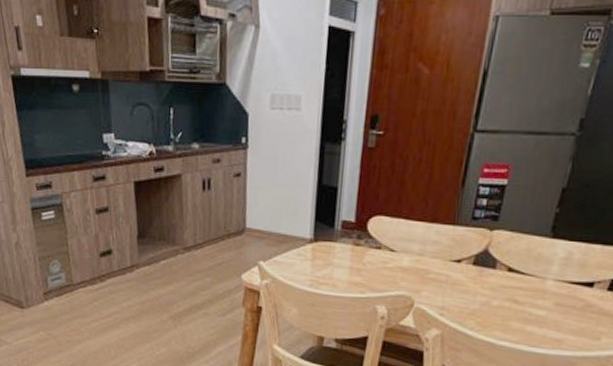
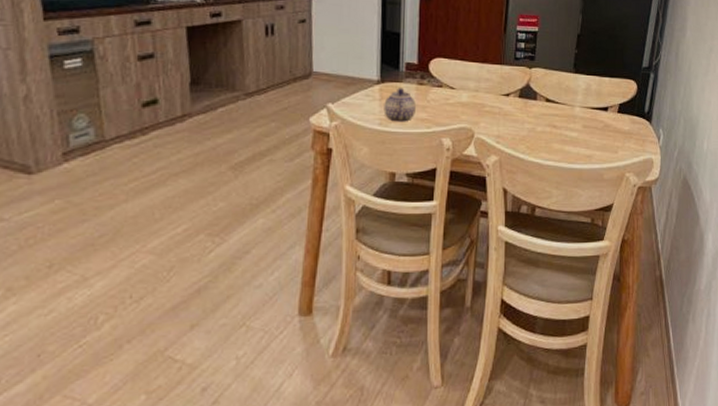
teapot: none [315,248,351,285] -> present [383,88,417,122]

